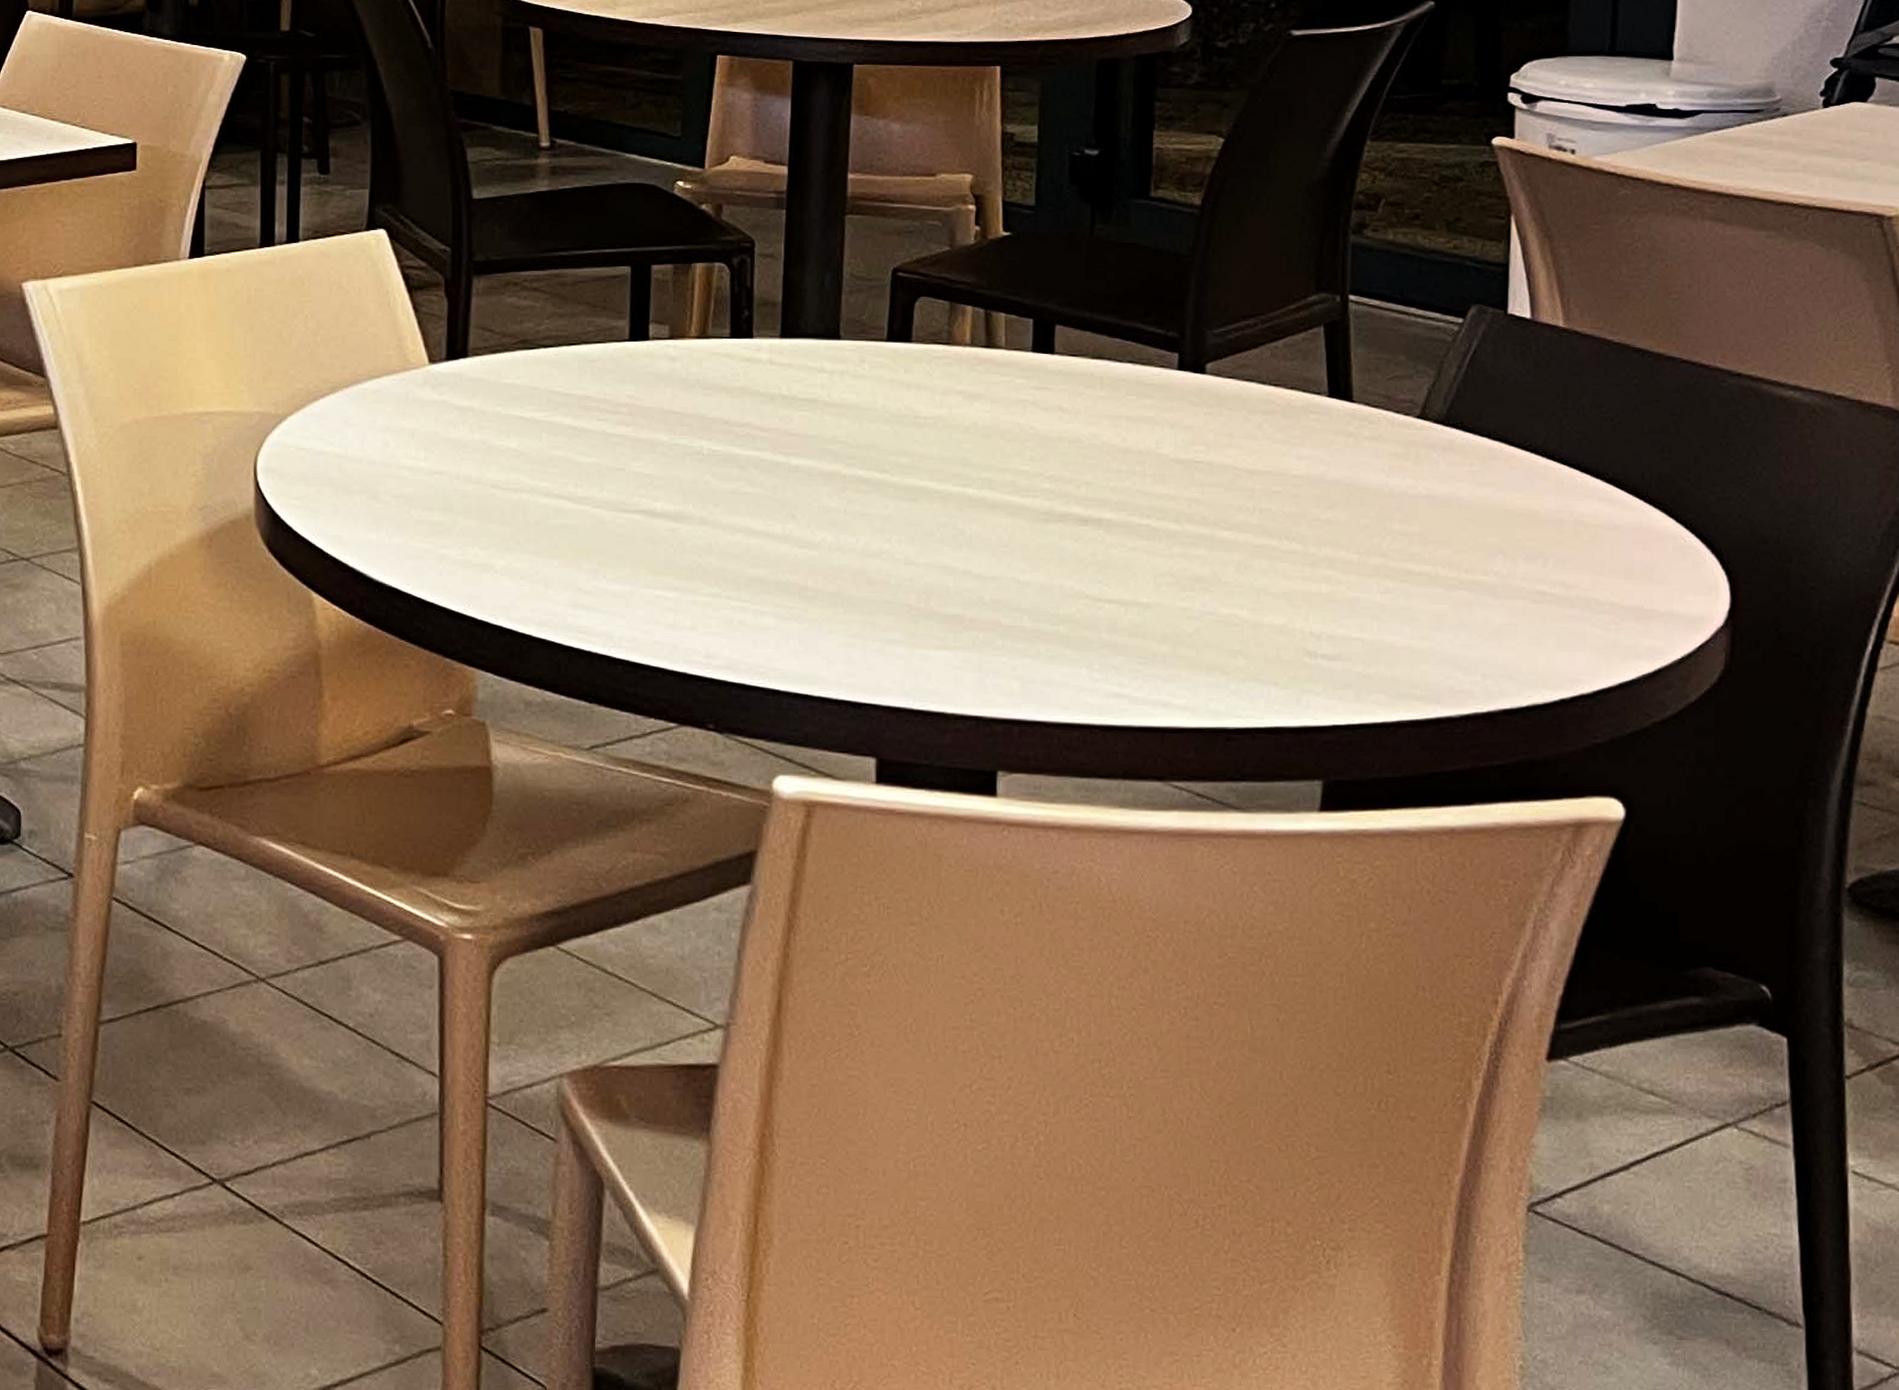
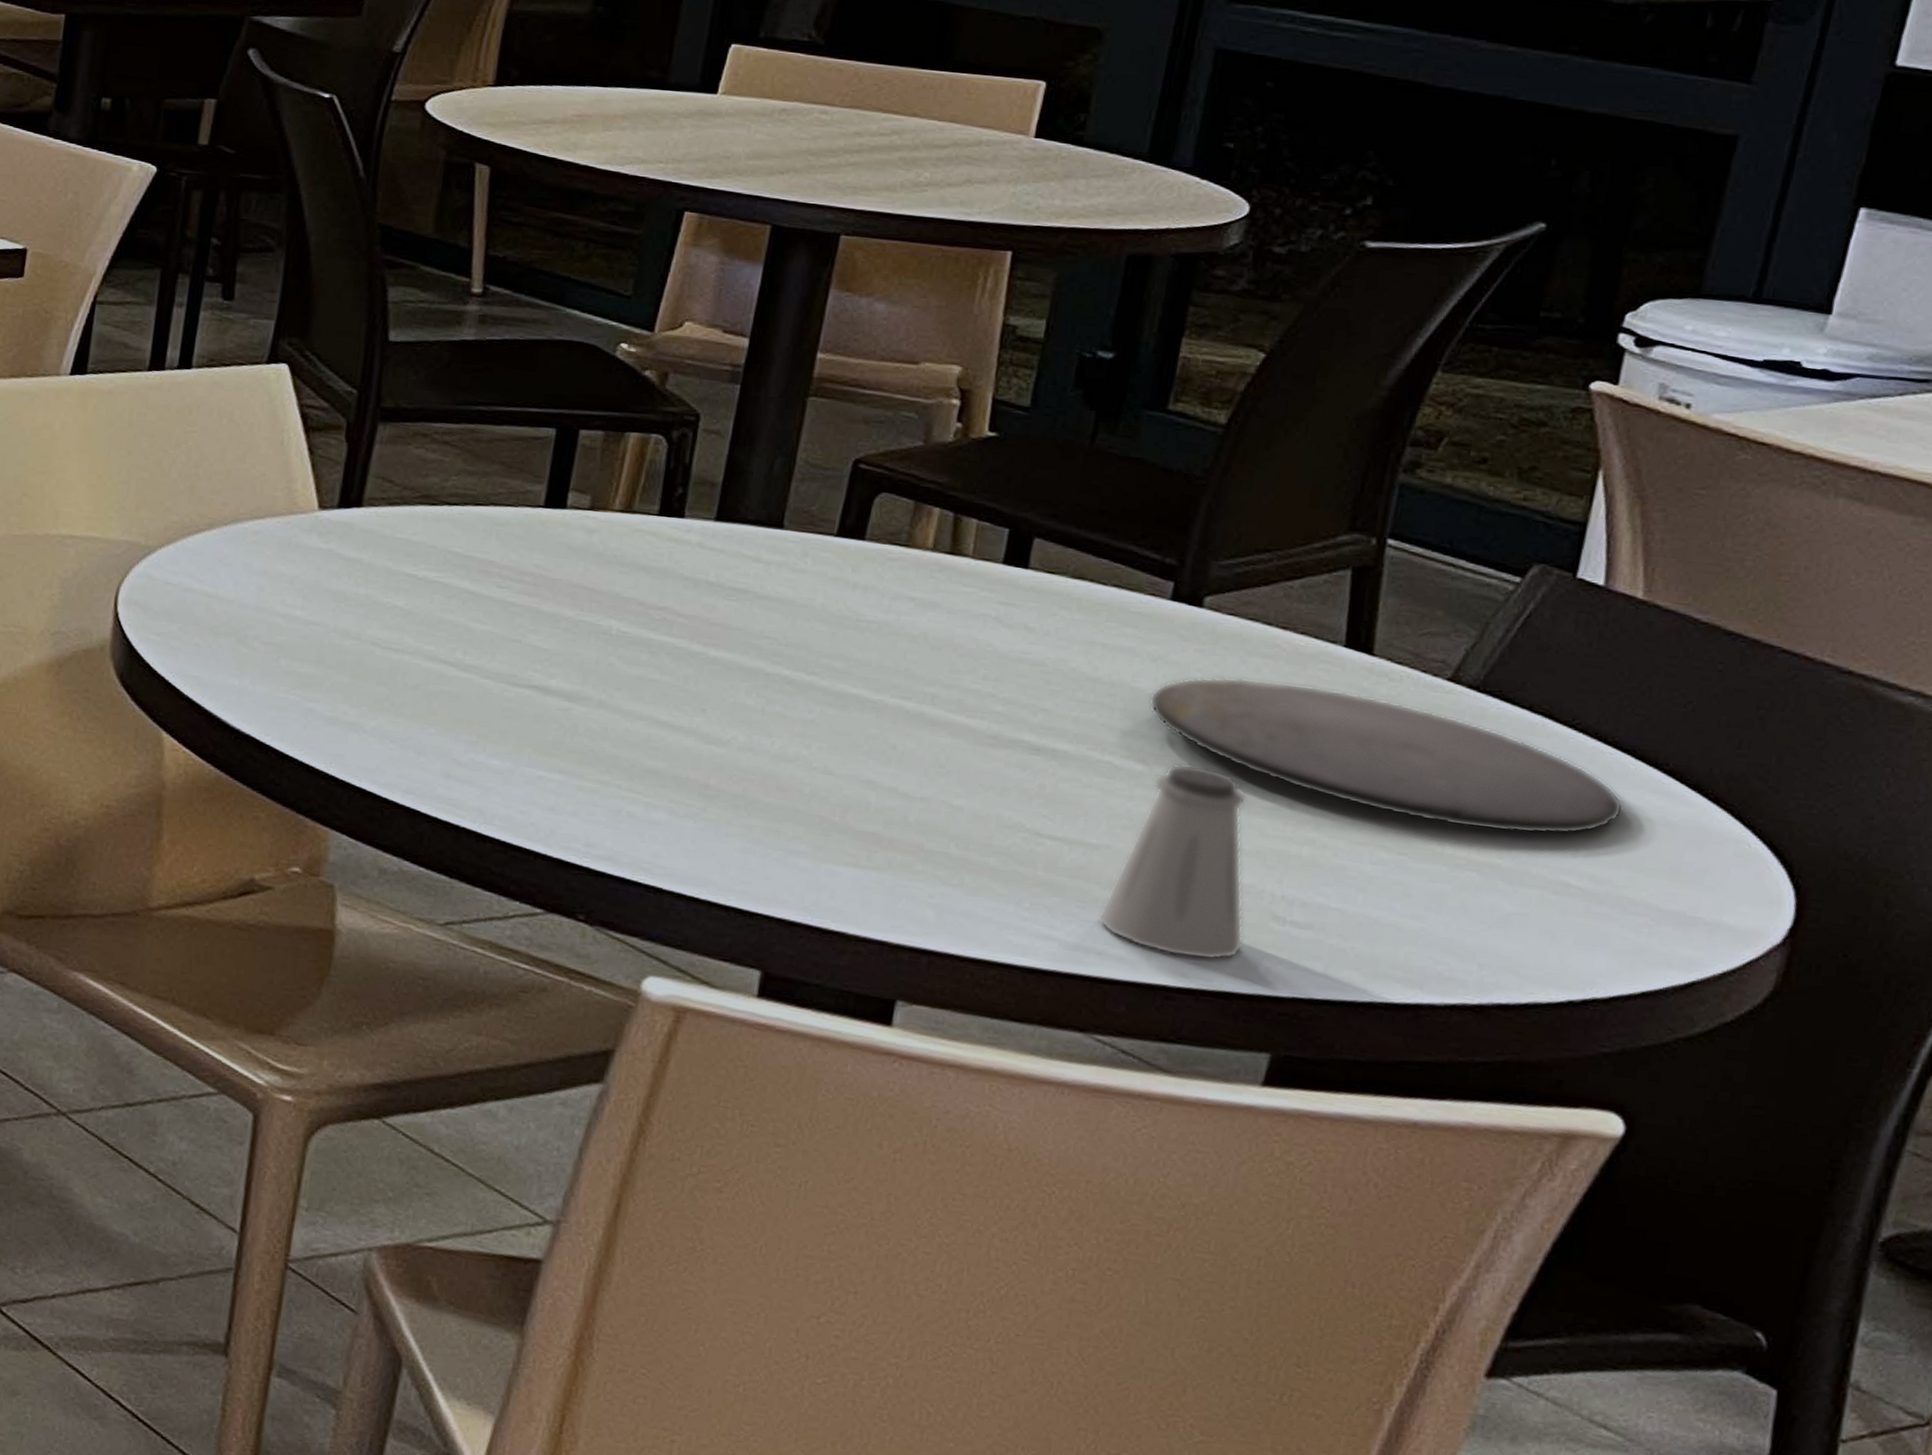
saltshaker: none [1159,519,1285,700] -> present [1098,763,1247,961]
plate: none [1174,434,1578,551] -> present [1149,677,1624,835]

